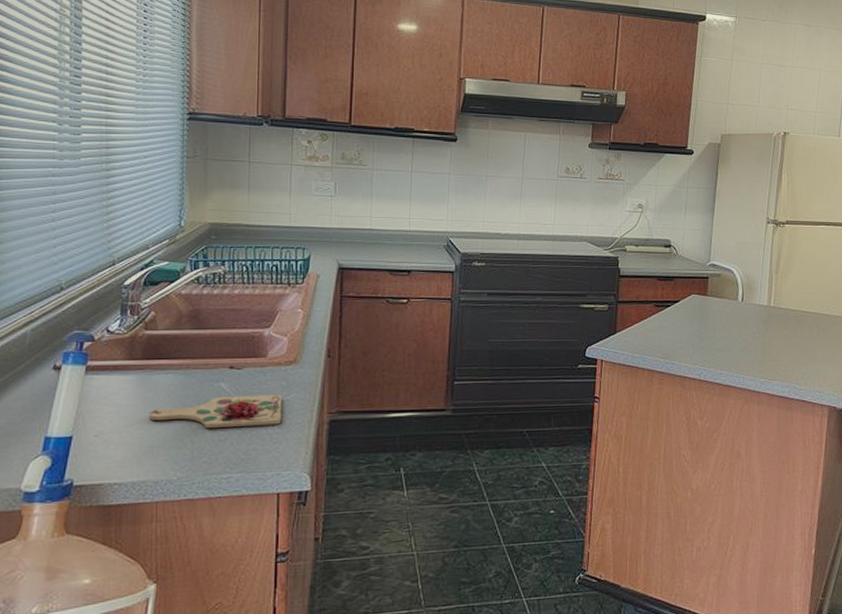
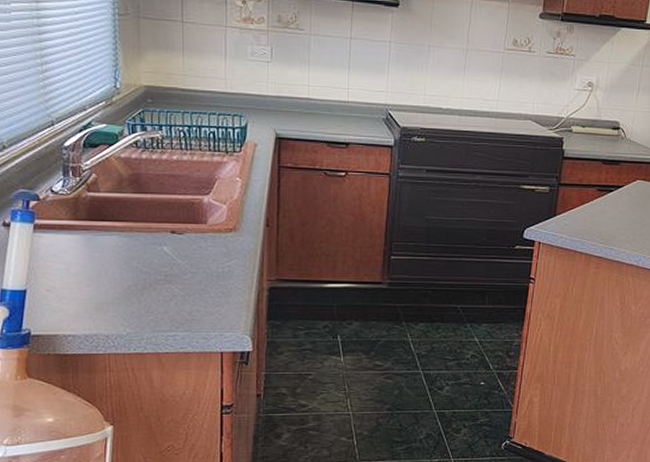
cutting board: present [149,394,283,428] -> none [97,259,223,289]

